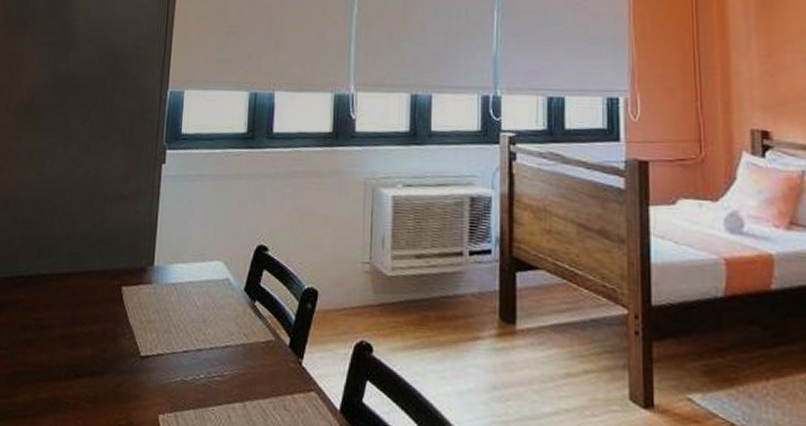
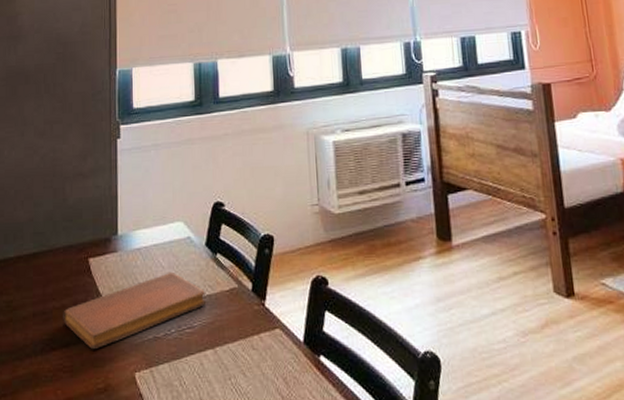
notebook: none [90,313,240,383] -> present [63,273,207,349]

